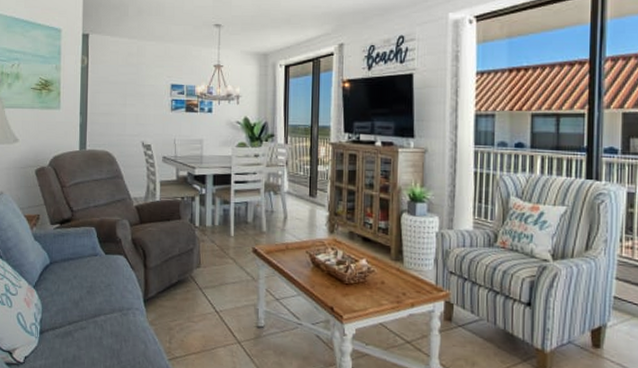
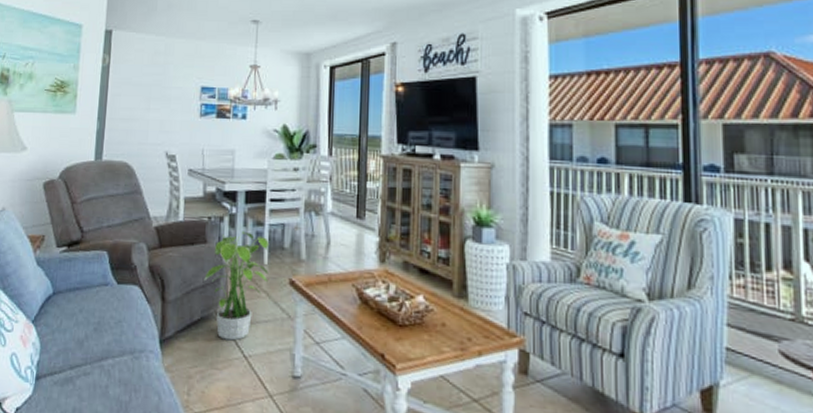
potted plant: none [180,209,235,299] -> present [204,231,270,341]

